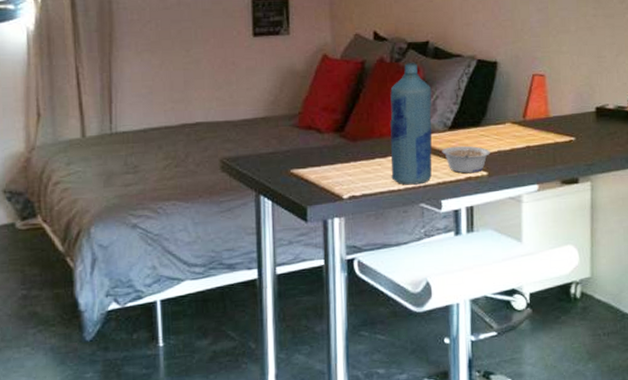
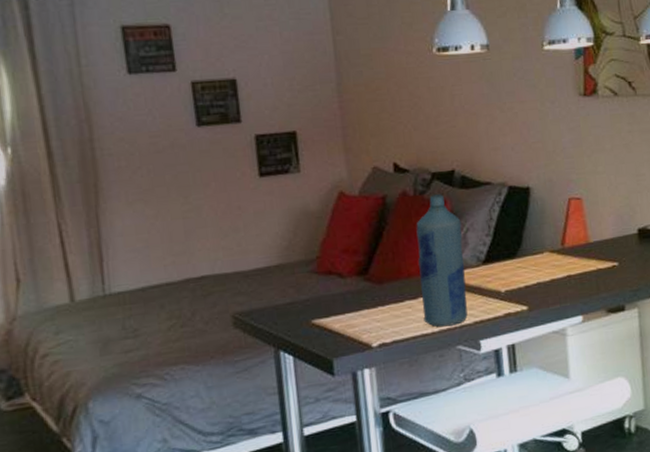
legume: present [442,145,490,174] -> none [476,279,529,310]

